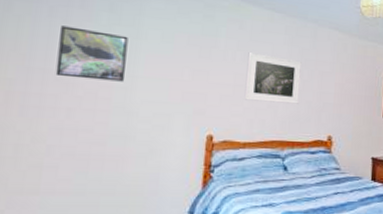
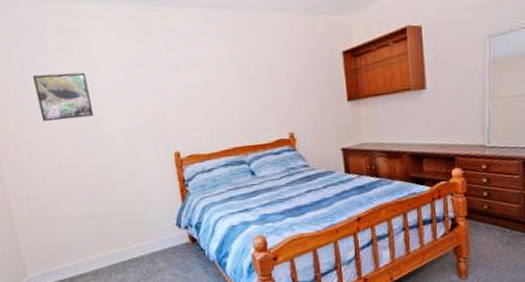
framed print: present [244,52,302,104] -> none [191,57,253,112]

